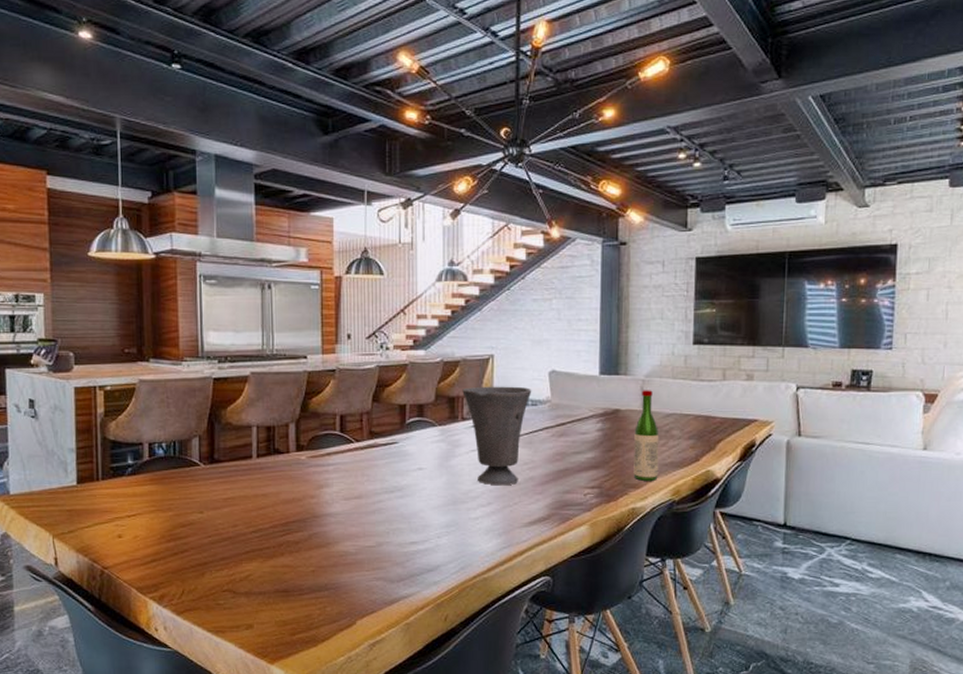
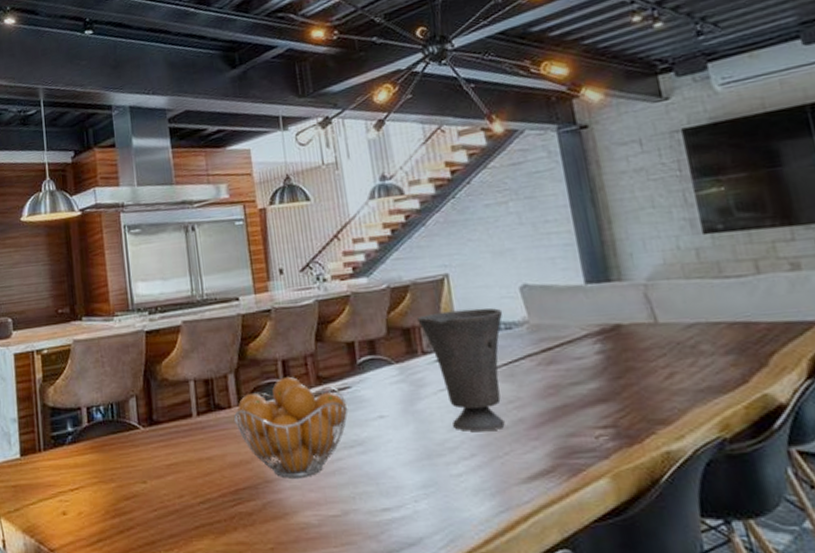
fruit basket: none [290,429,393,515] -> present [233,376,349,478]
wine bottle: present [633,390,659,481] -> none [646,296,694,414]

